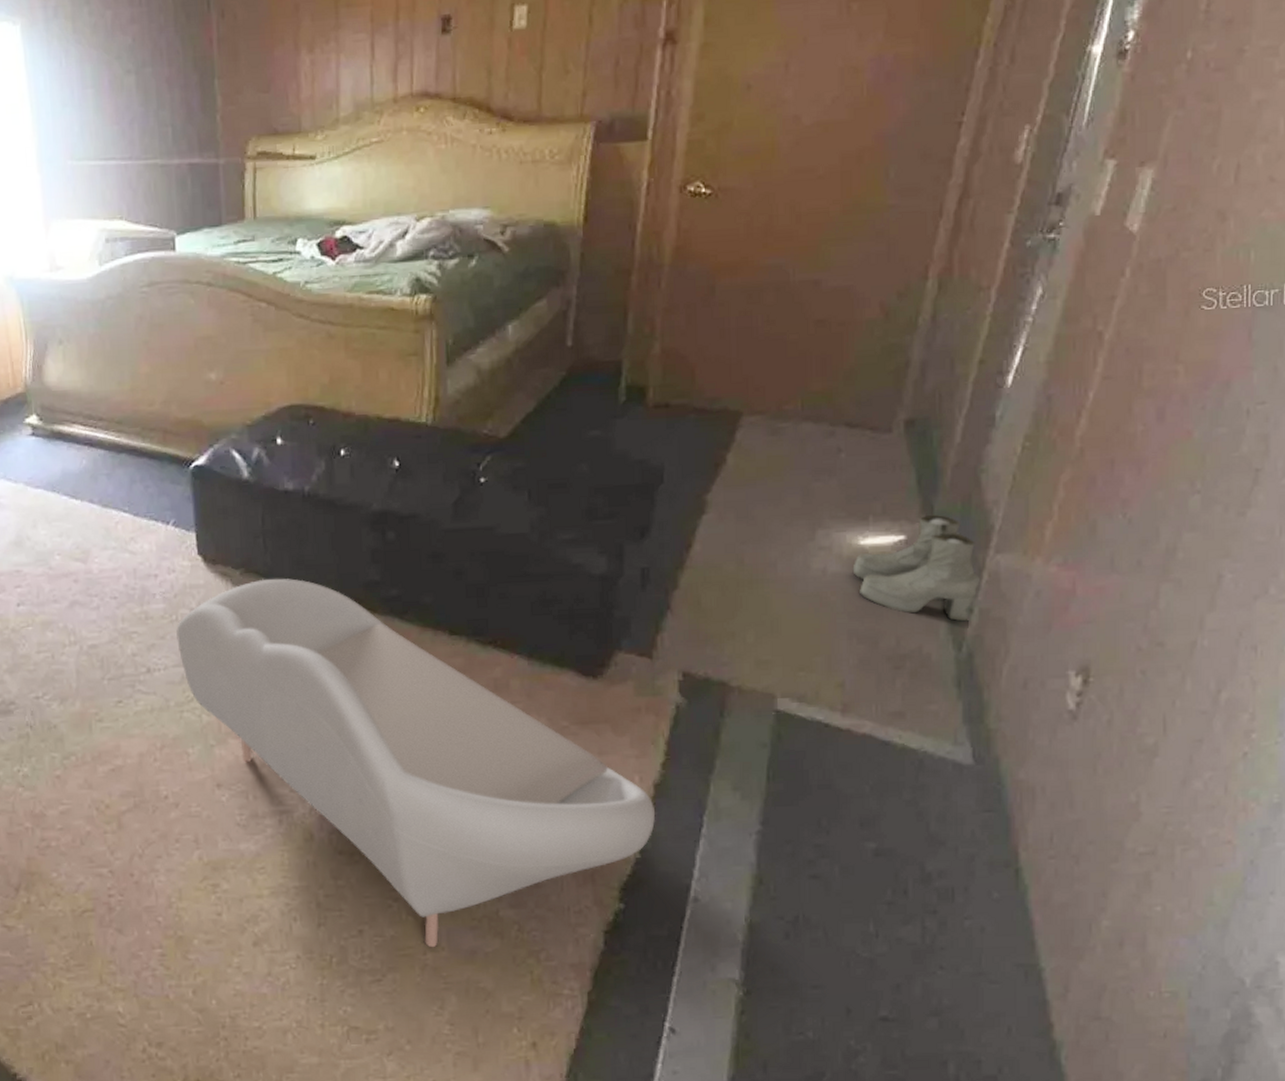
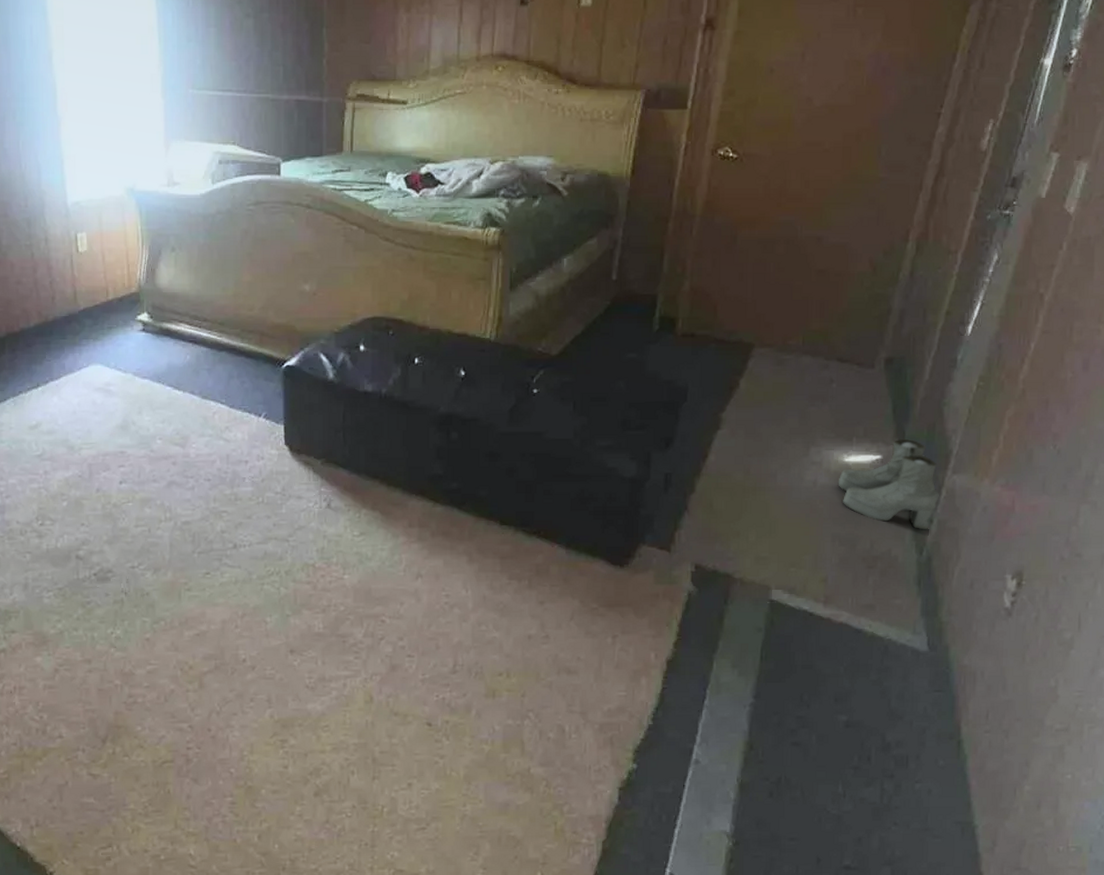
armchair: present [176,578,655,948] -> none [262,468,666,800]

